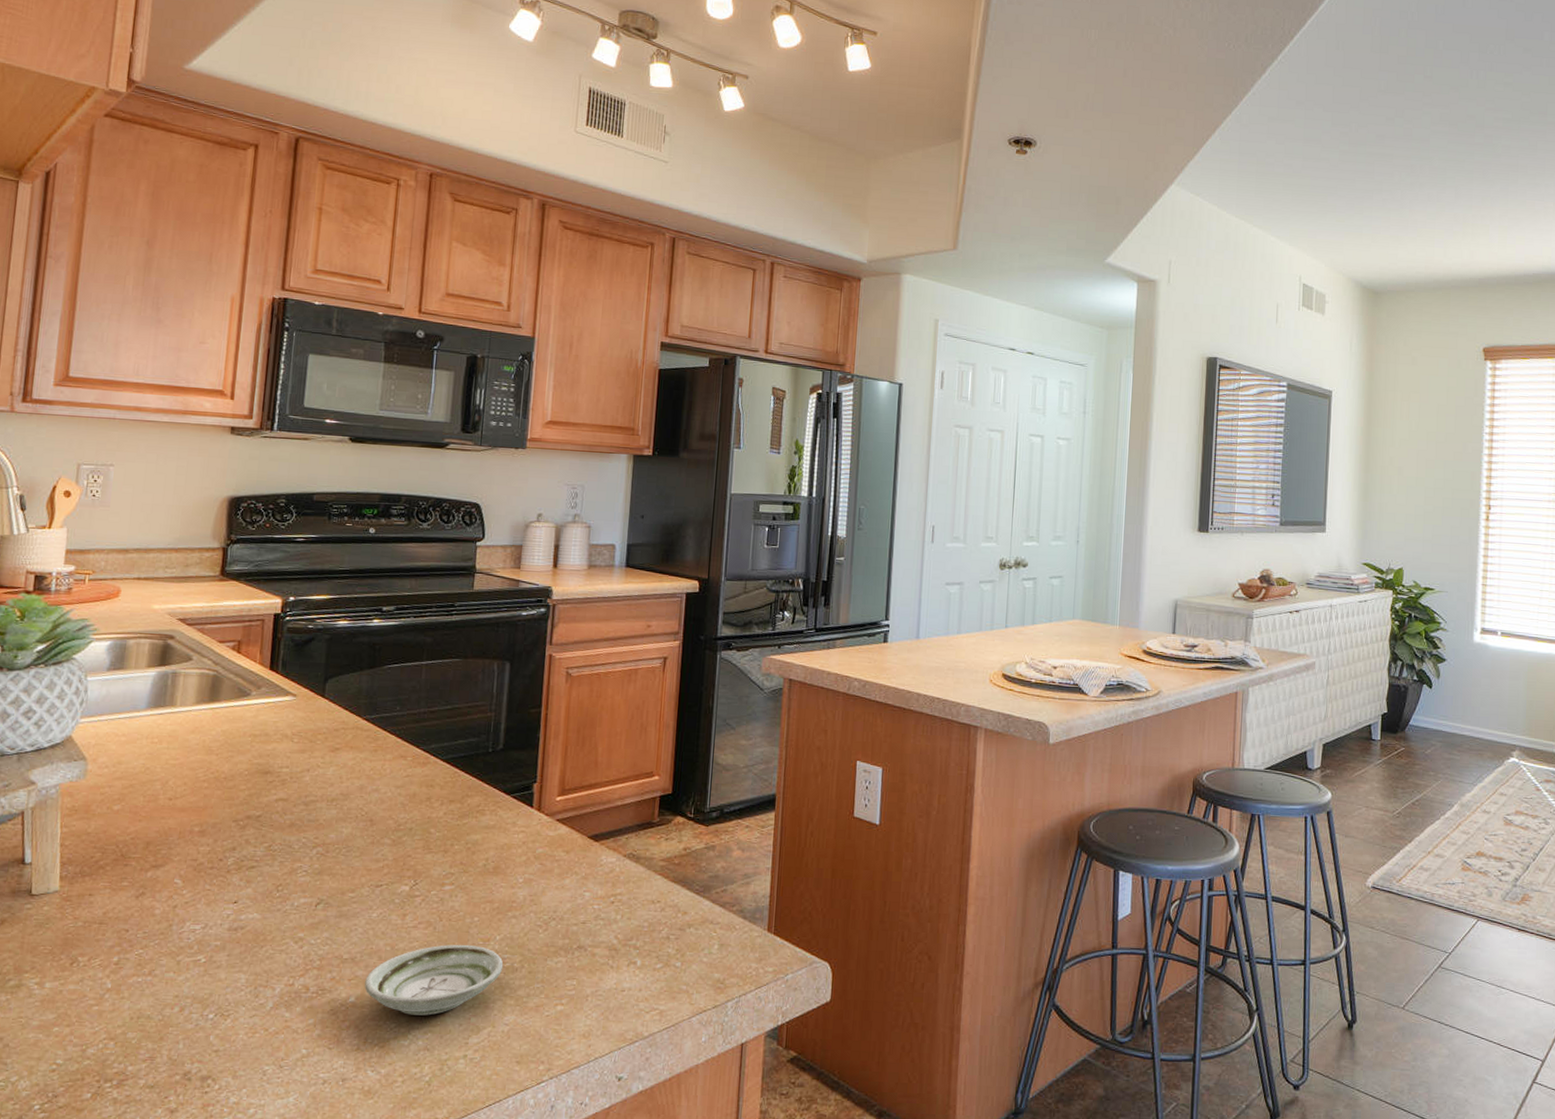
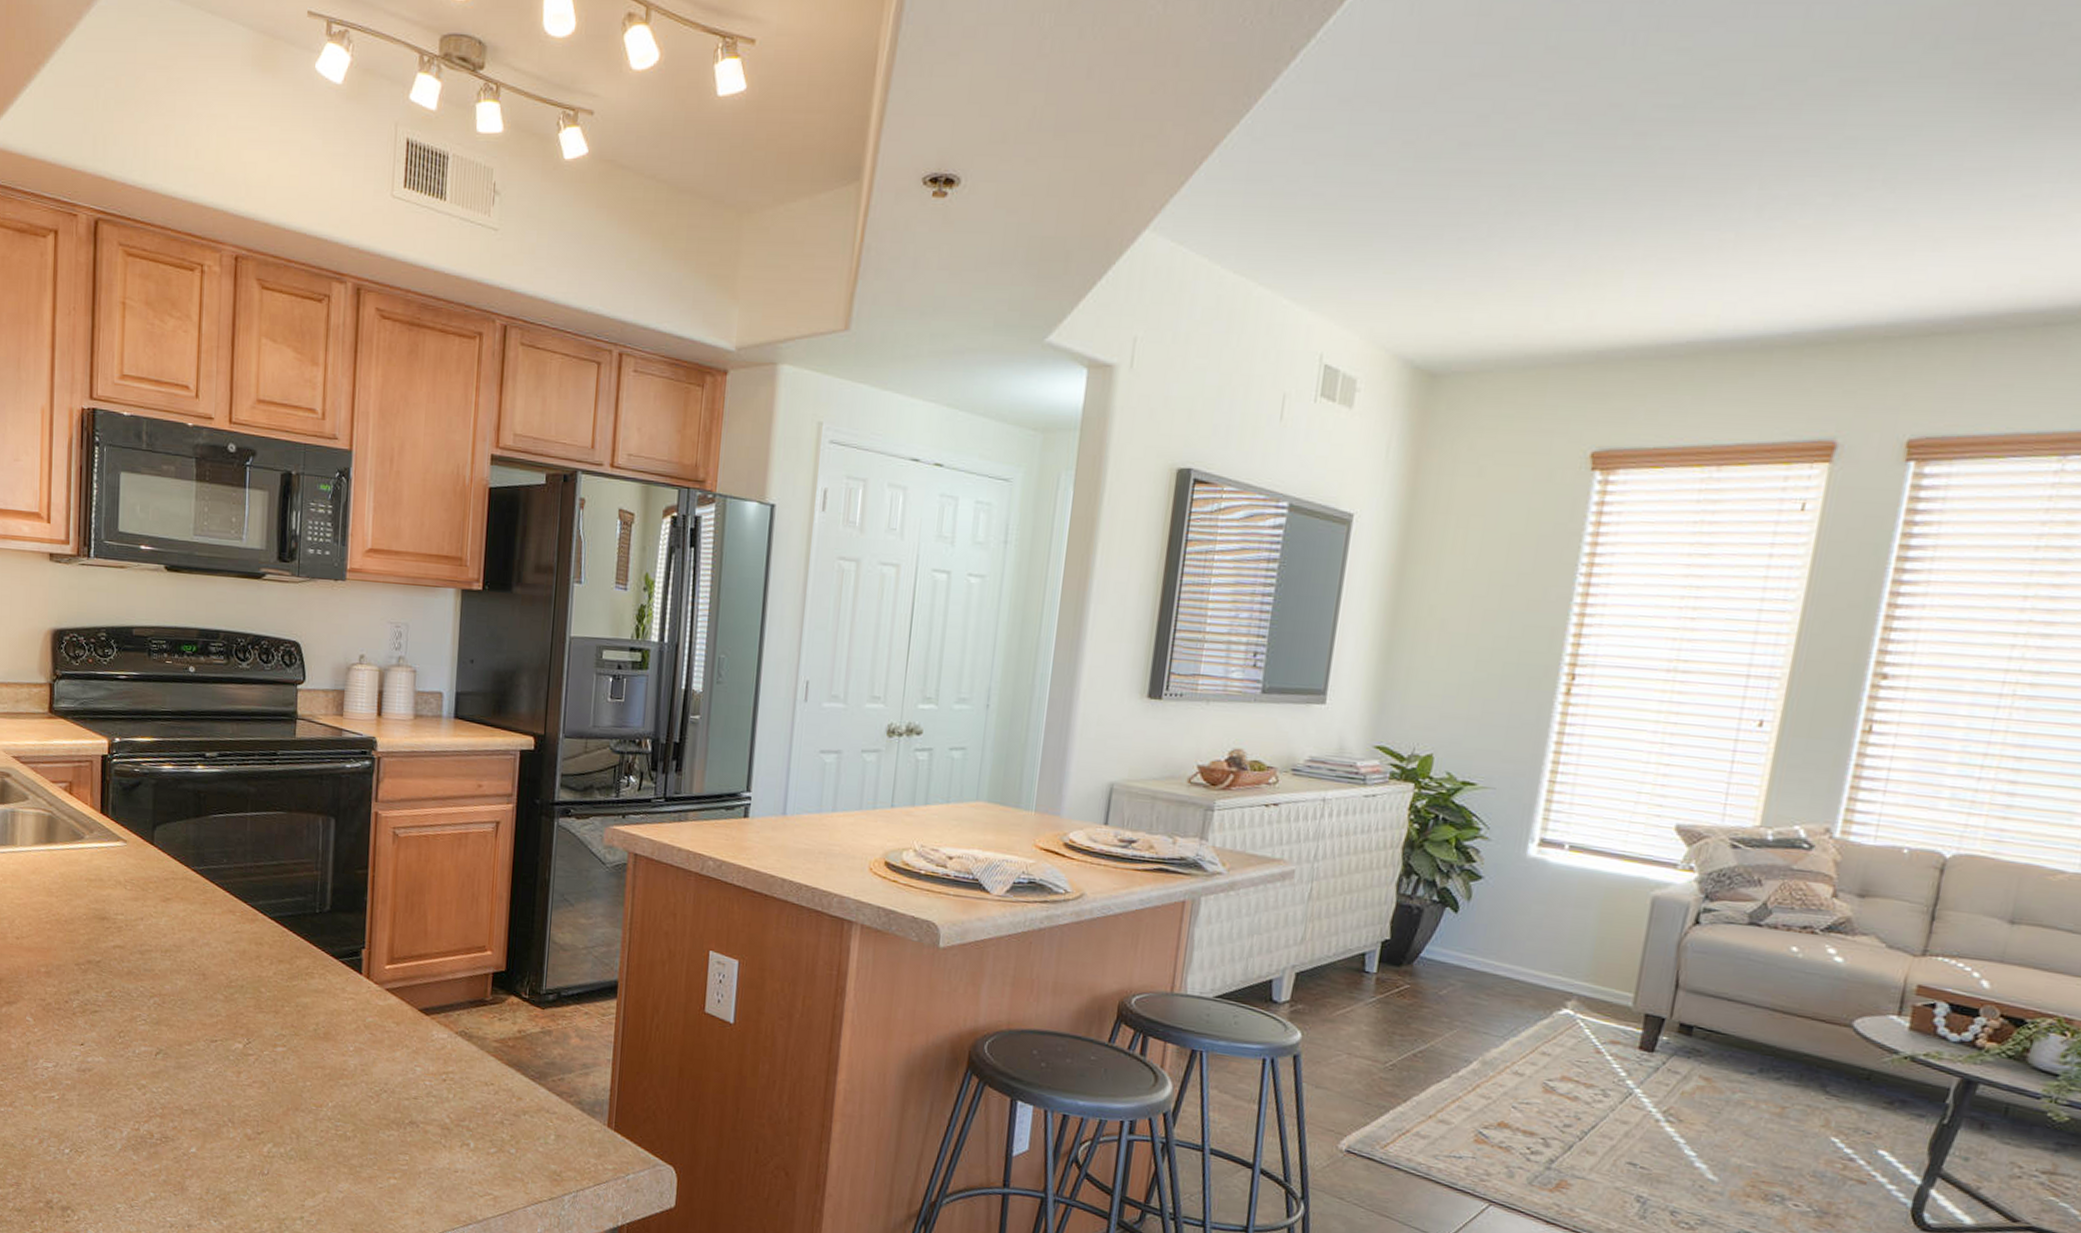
saucer: present [365,944,504,1016] -> none [205,1106,337,1174]

